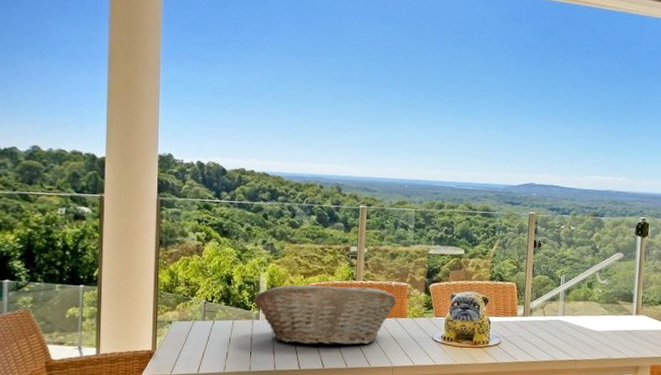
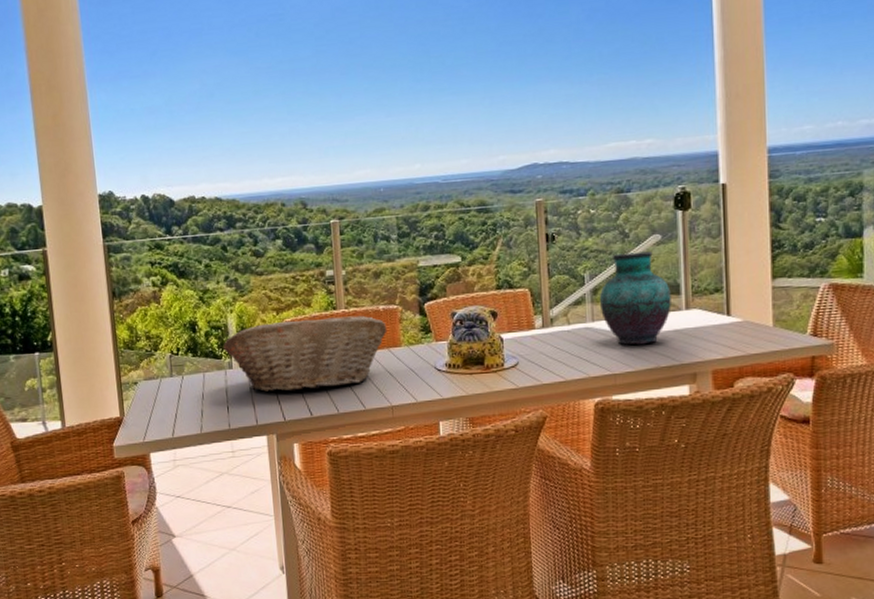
vase: none [570,264,626,339] -> present [599,251,671,345]

